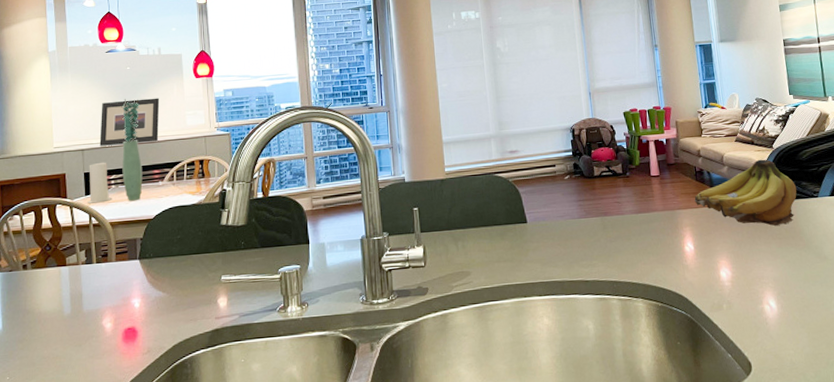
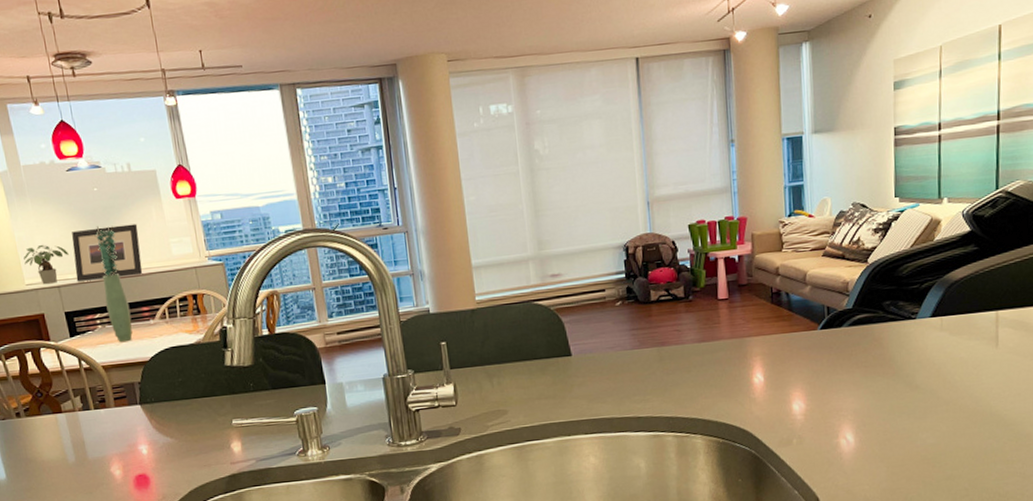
potted plant: none [56,113,96,148] -> present [23,244,69,285]
candle: present [87,162,113,204] -> none [68,299,101,346]
fruit: present [694,159,797,226] -> none [768,276,892,353]

